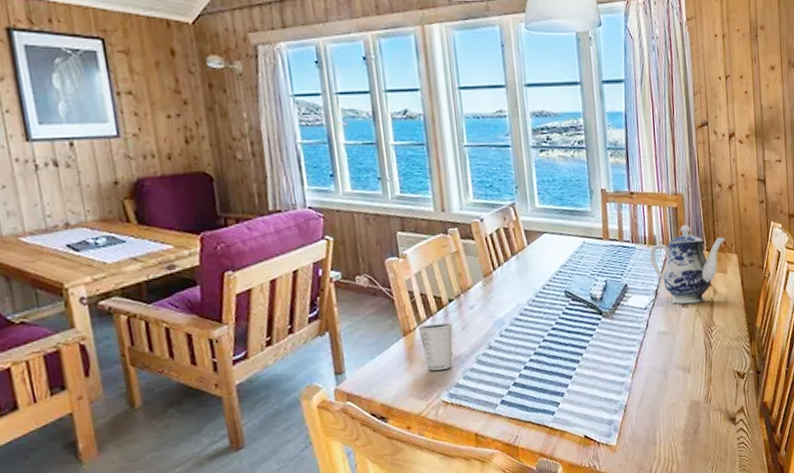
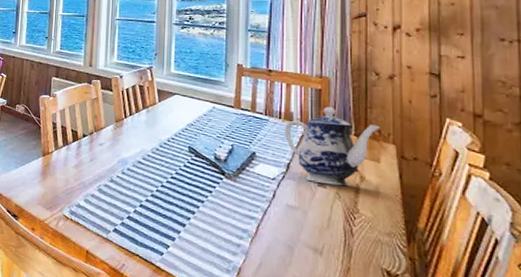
dixie cup: present [417,322,453,371] -> none [54,150,83,190]

